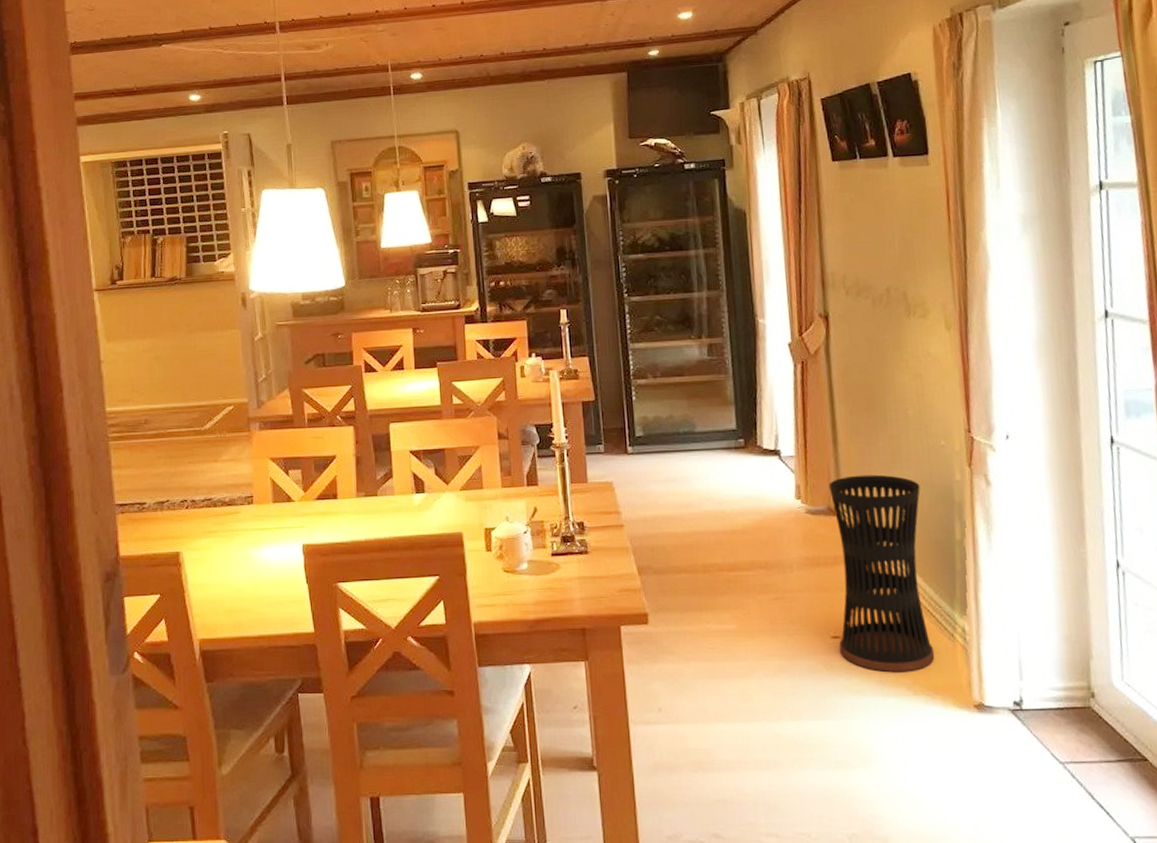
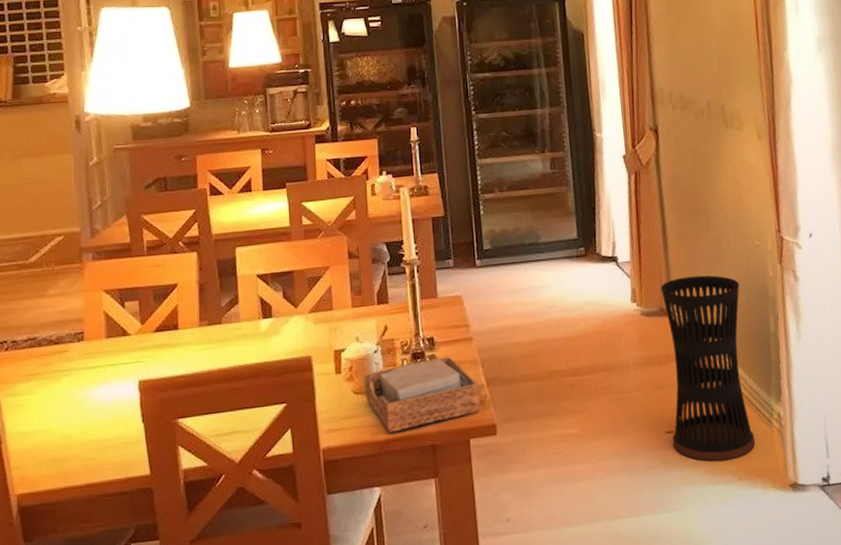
napkin holder: none [513,541,632,613] -> present [363,356,481,433]

